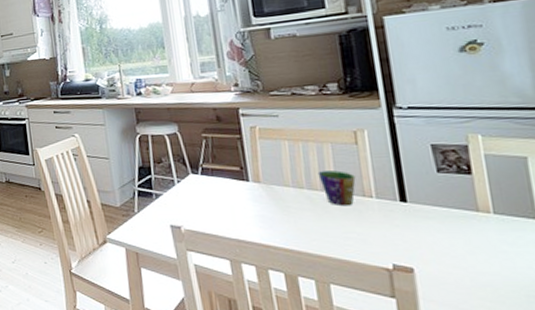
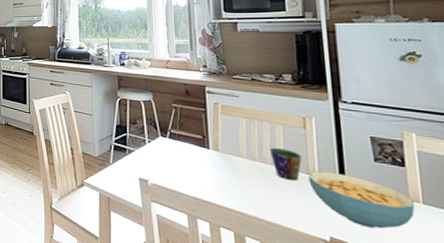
cereal bowl: none [364,191,485,248] -> present [308,171,415,229]

